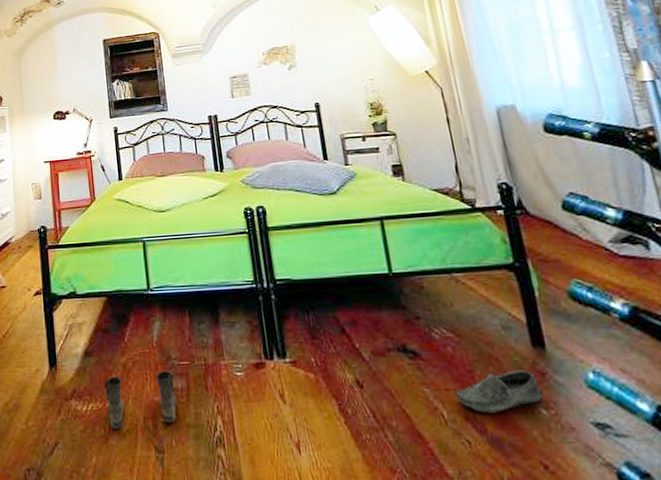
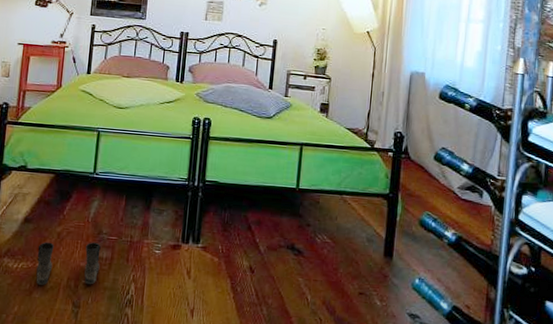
shoe: present [455,370,544,413] -> none [320,271,383,301]

